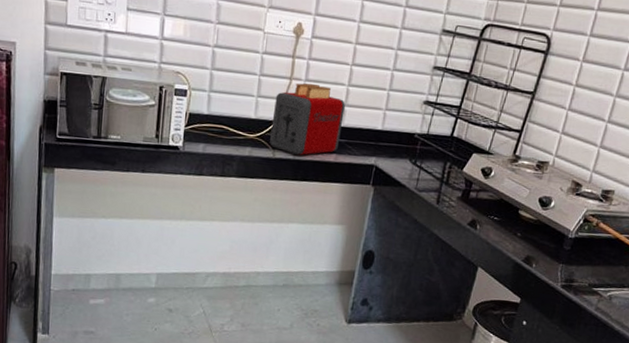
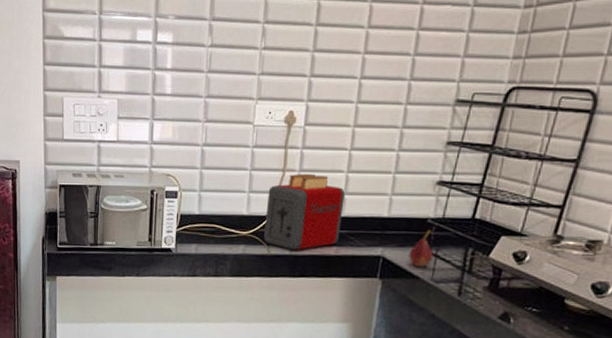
fruit: none [397,144,419,177] -> present [408,230,434,267]

